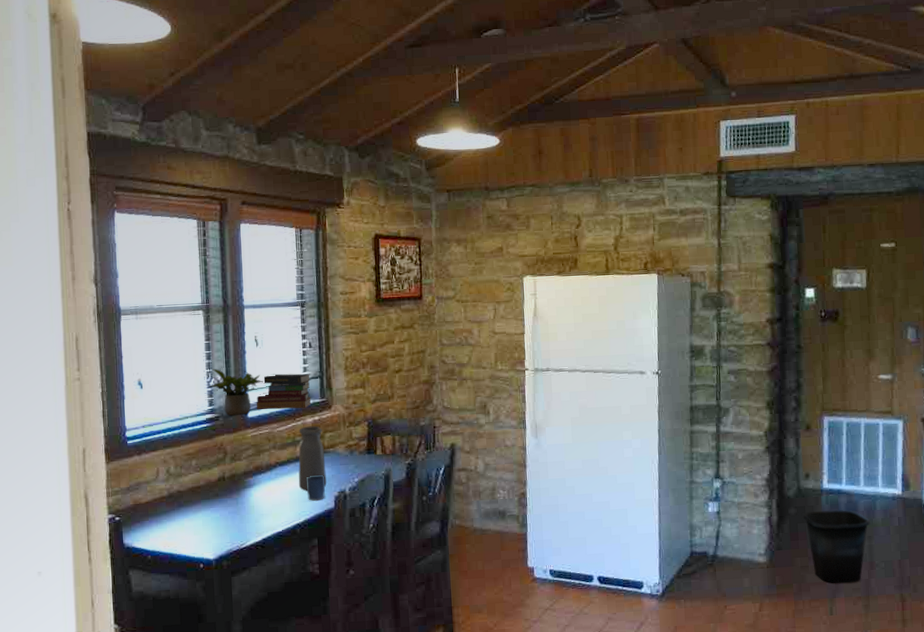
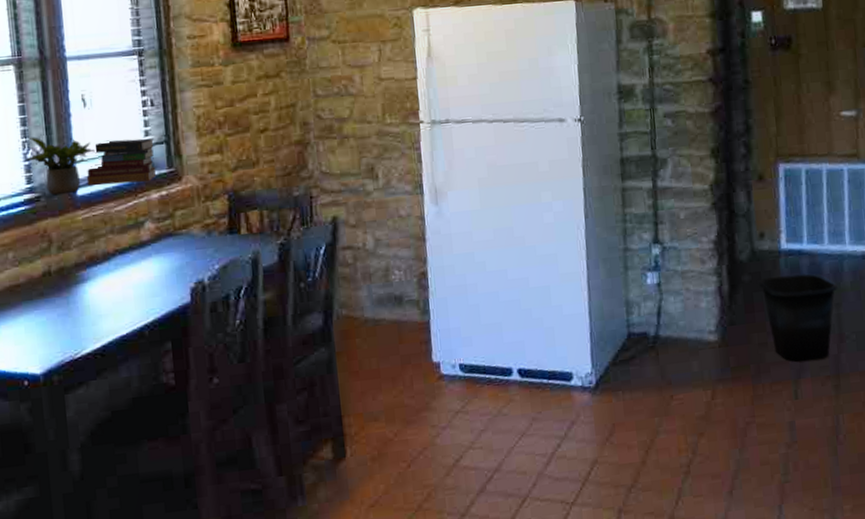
vase: present [298,426,327,491] -> none [142,202,180,284]
mug: present [306,474,326,501] -> none [153,262,179,296]

